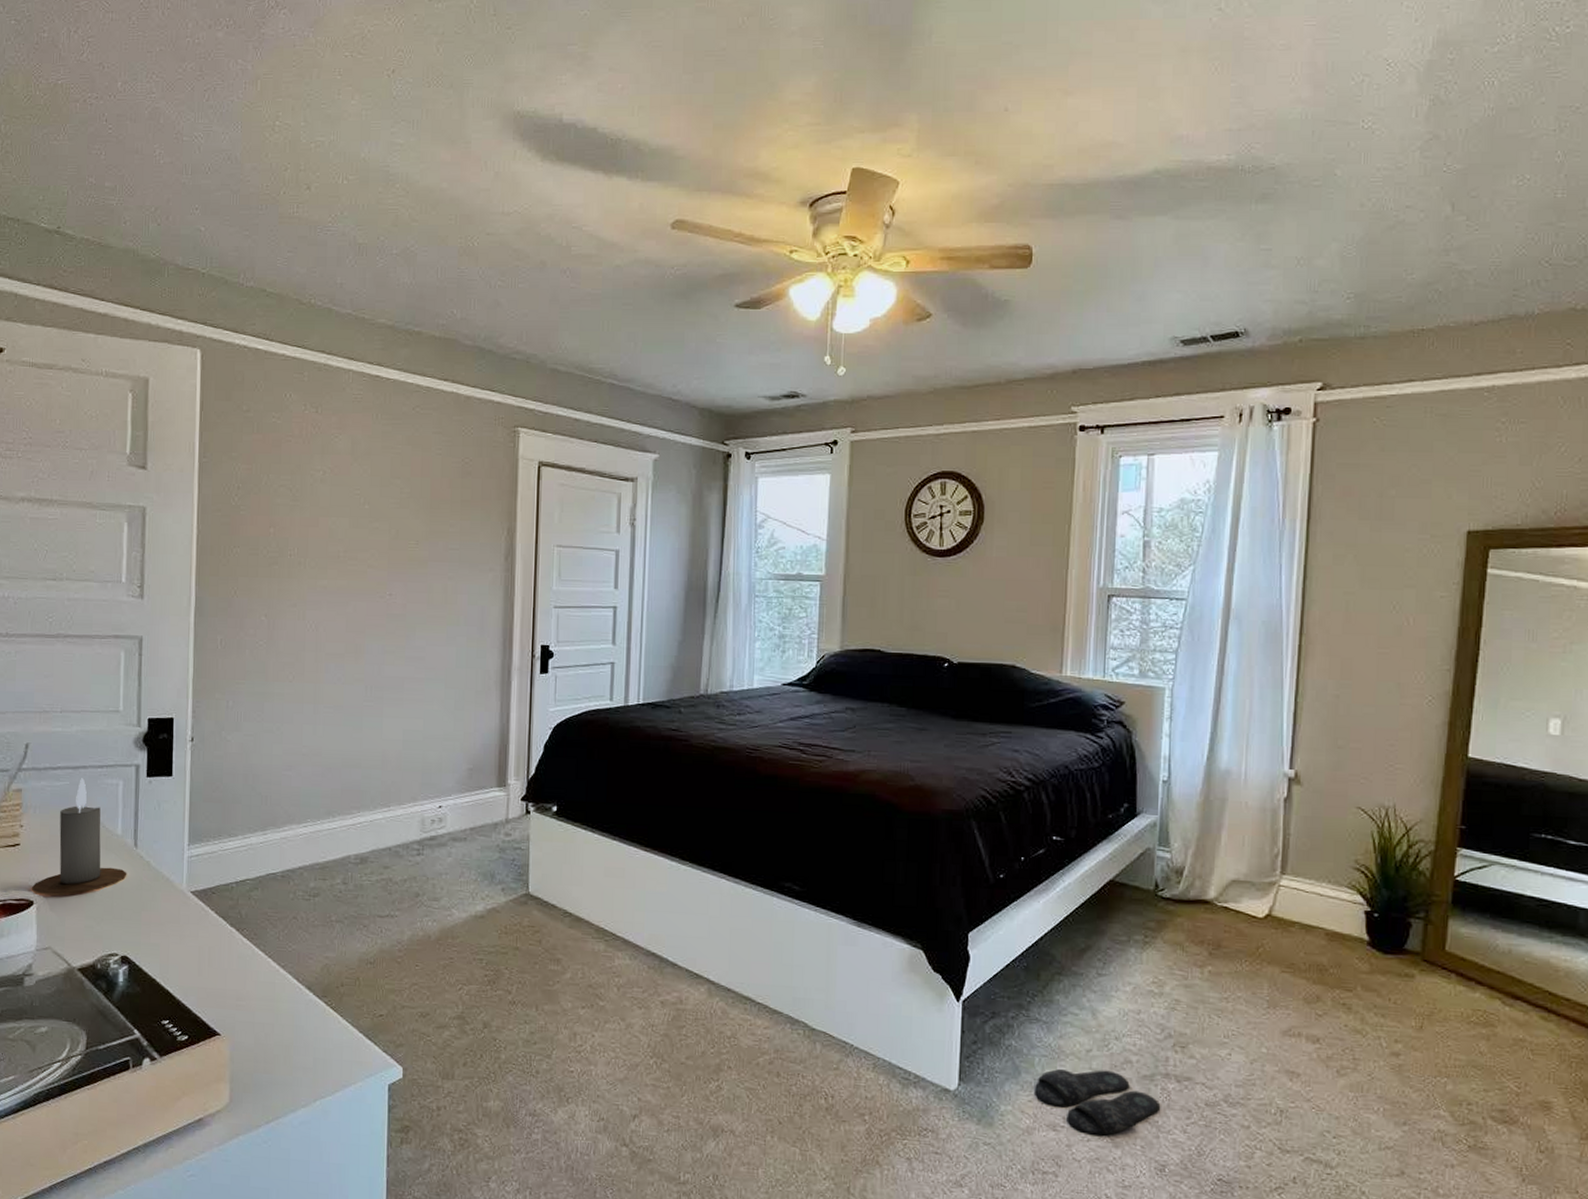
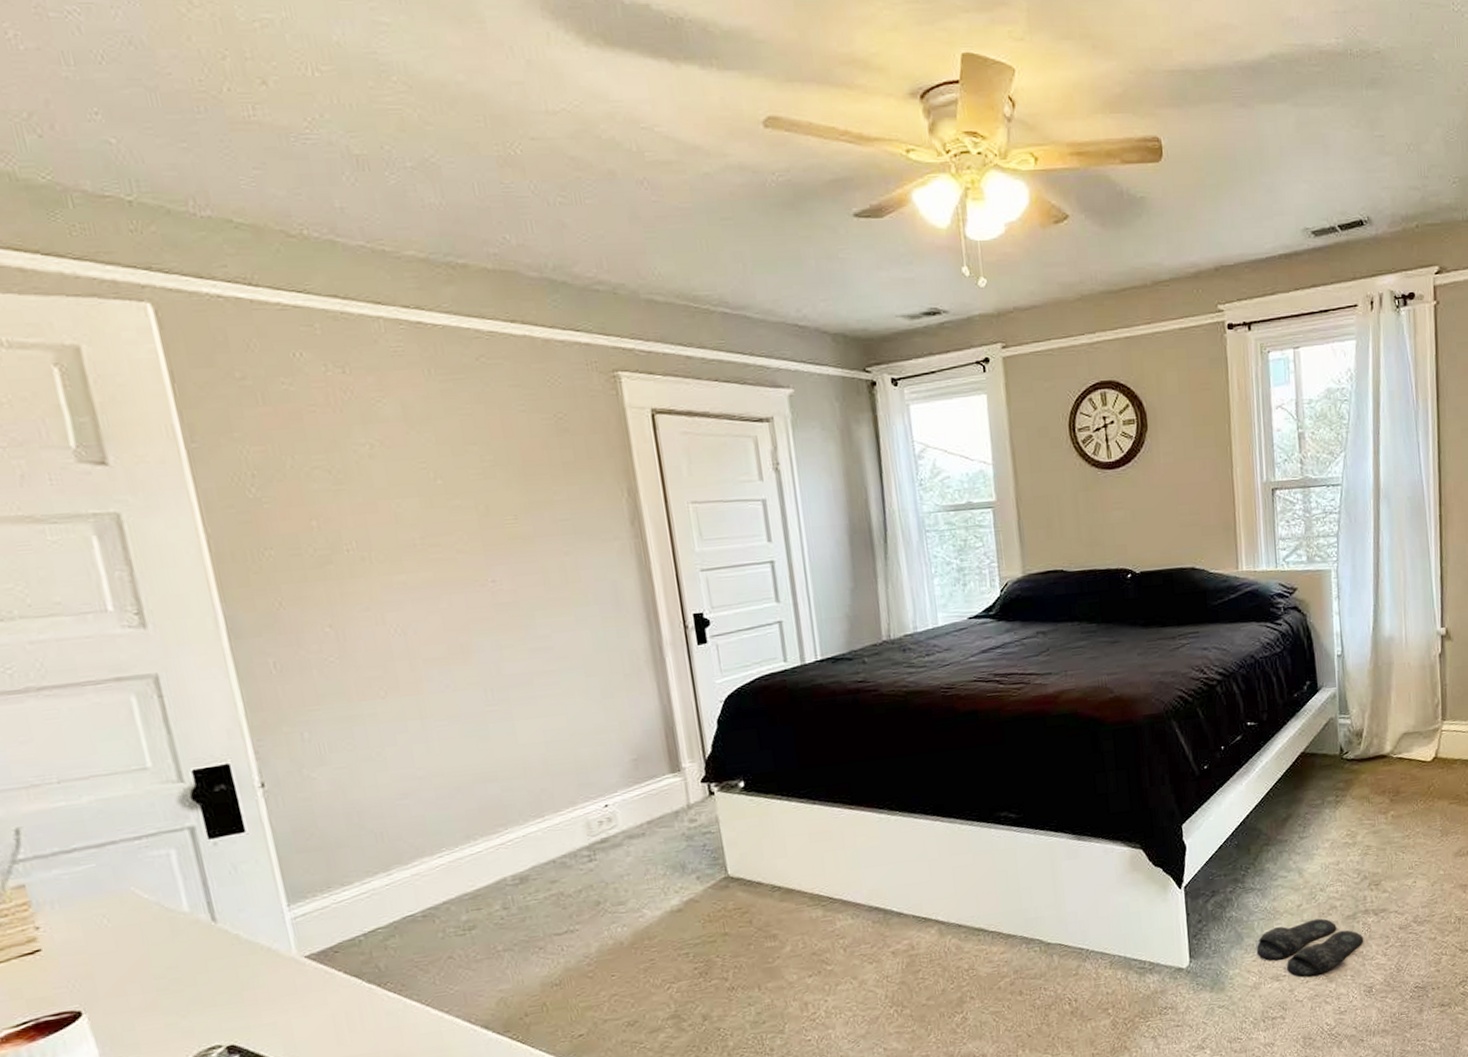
candle: present [31,778,127,896] -> none [72,856,211,1003]

